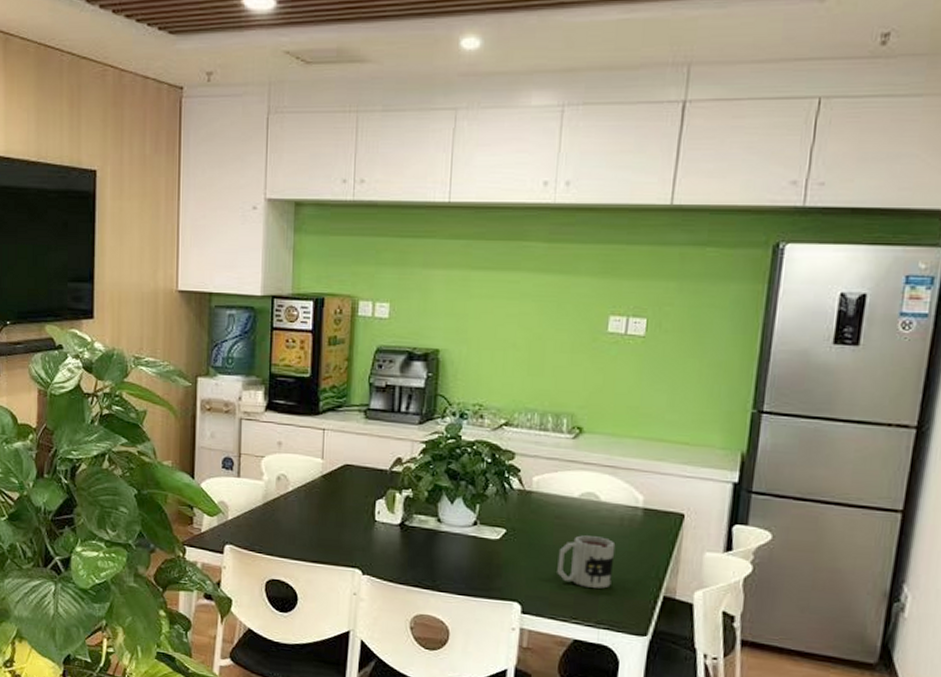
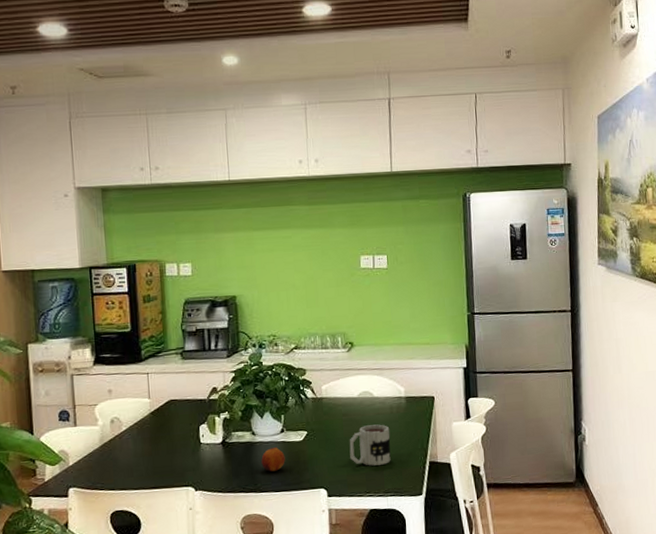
fruit: none [444,541,474,570] -> present [261,447,285,472]

